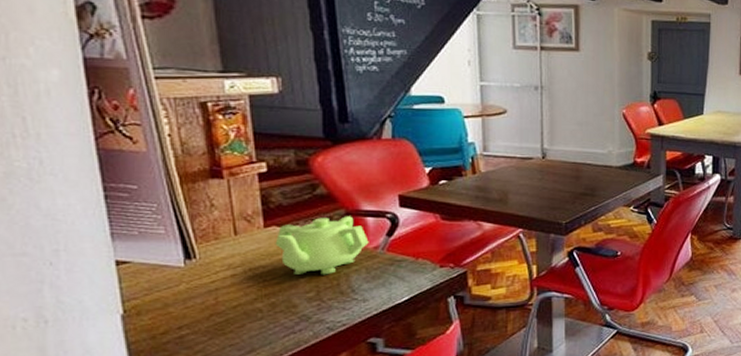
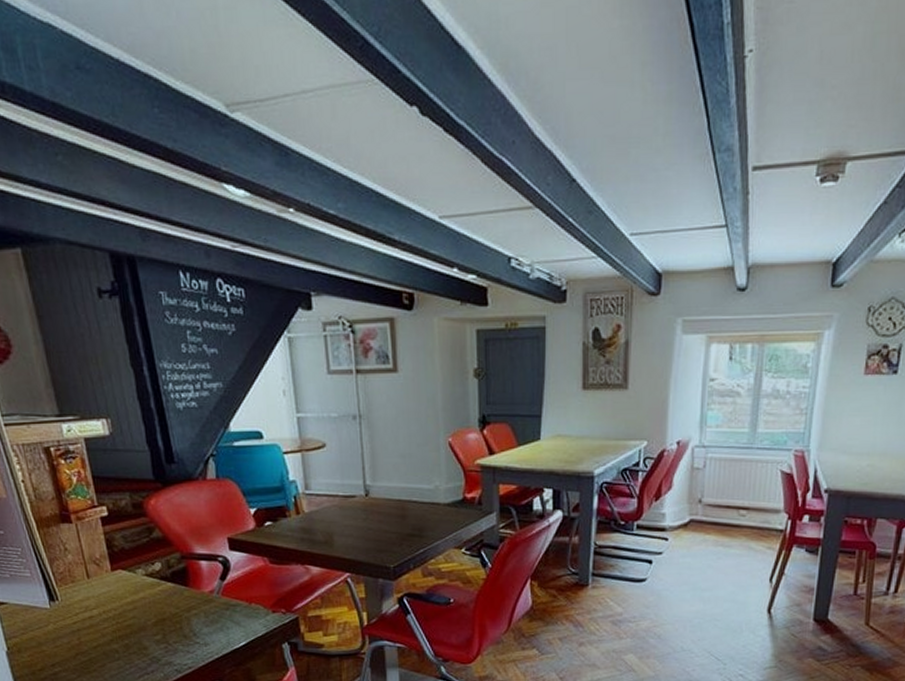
teapot: present [275,216,369,275] -> none [122,560,205,619]

